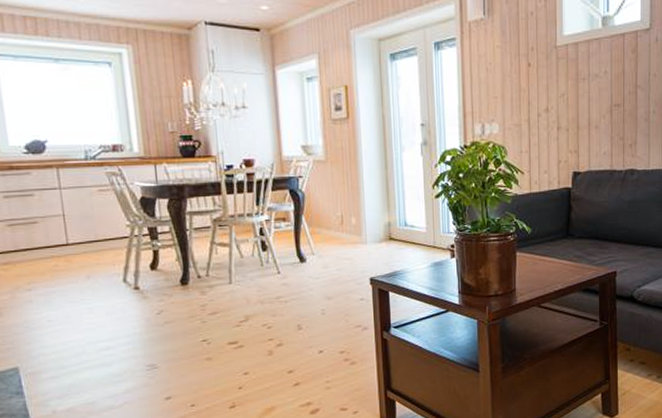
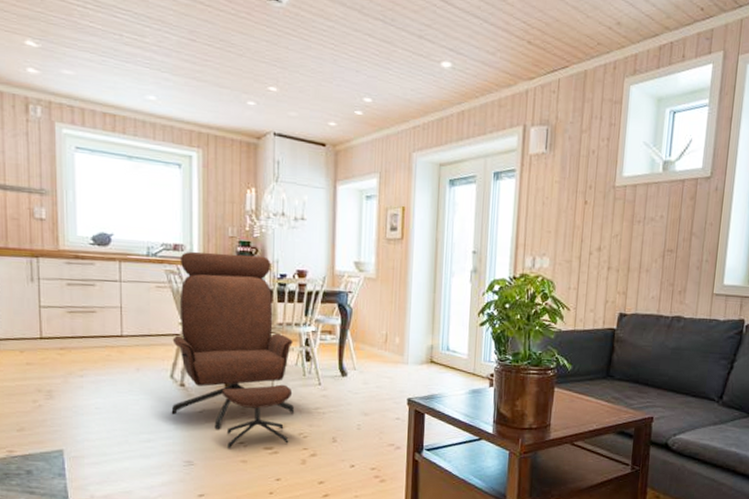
lounge chair: none [120,149,256,347] -> present [171,251,295,448]

